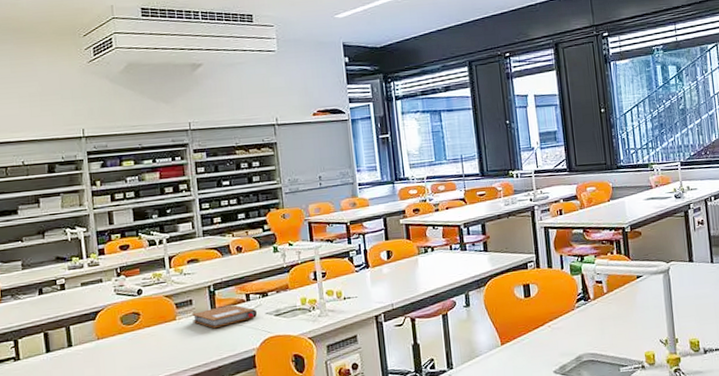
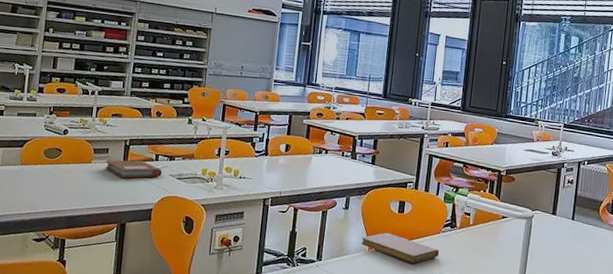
notebook: none [491,321,578,349] -> present [361,232,439,263]

